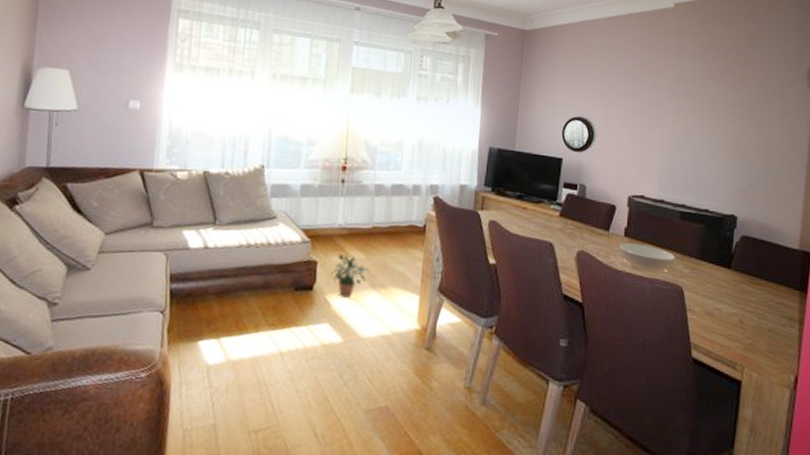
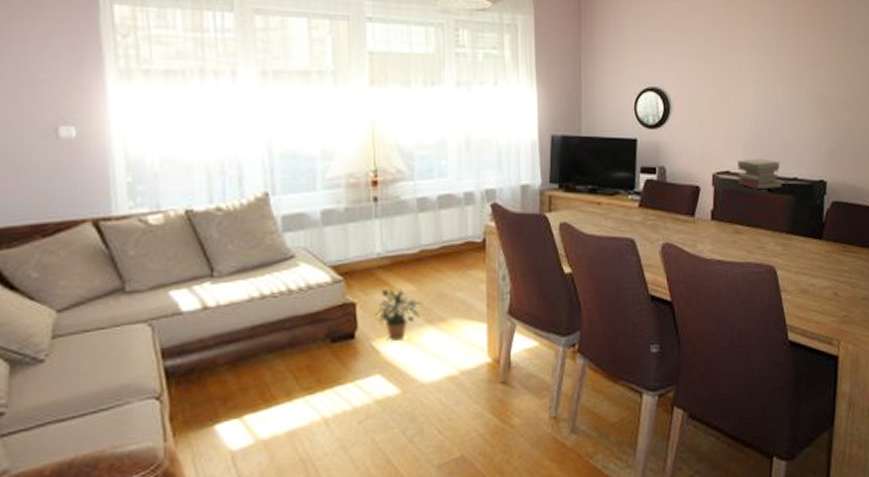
bowl: present [619,243,675,273] -> none [706,227,766,256]
books: none [652,187,693,217] -> present [737,158,782,190]

